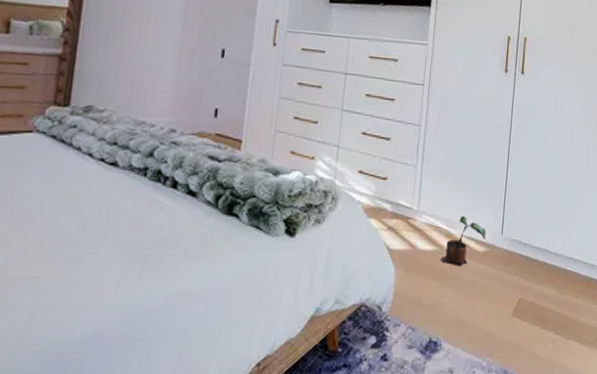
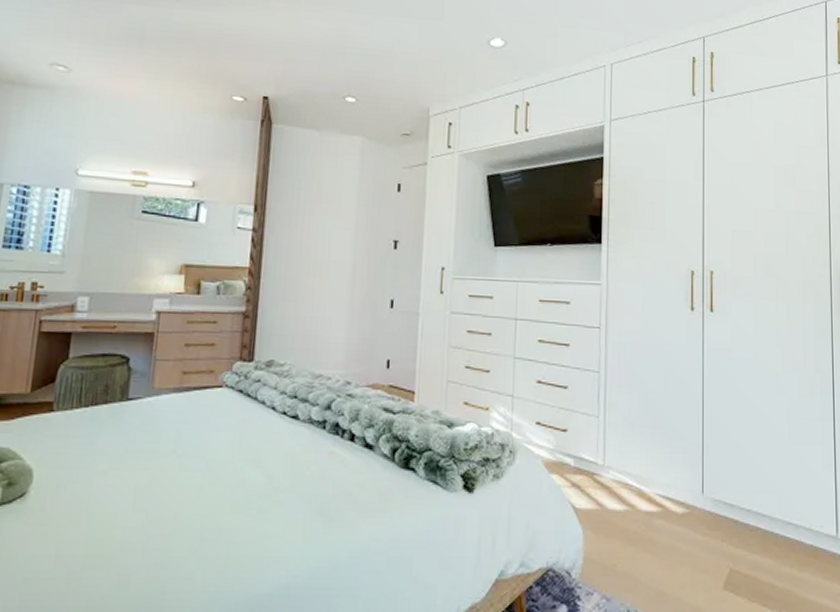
potted plant: present [440,215,486,266] -> none [633,471,683,529]

